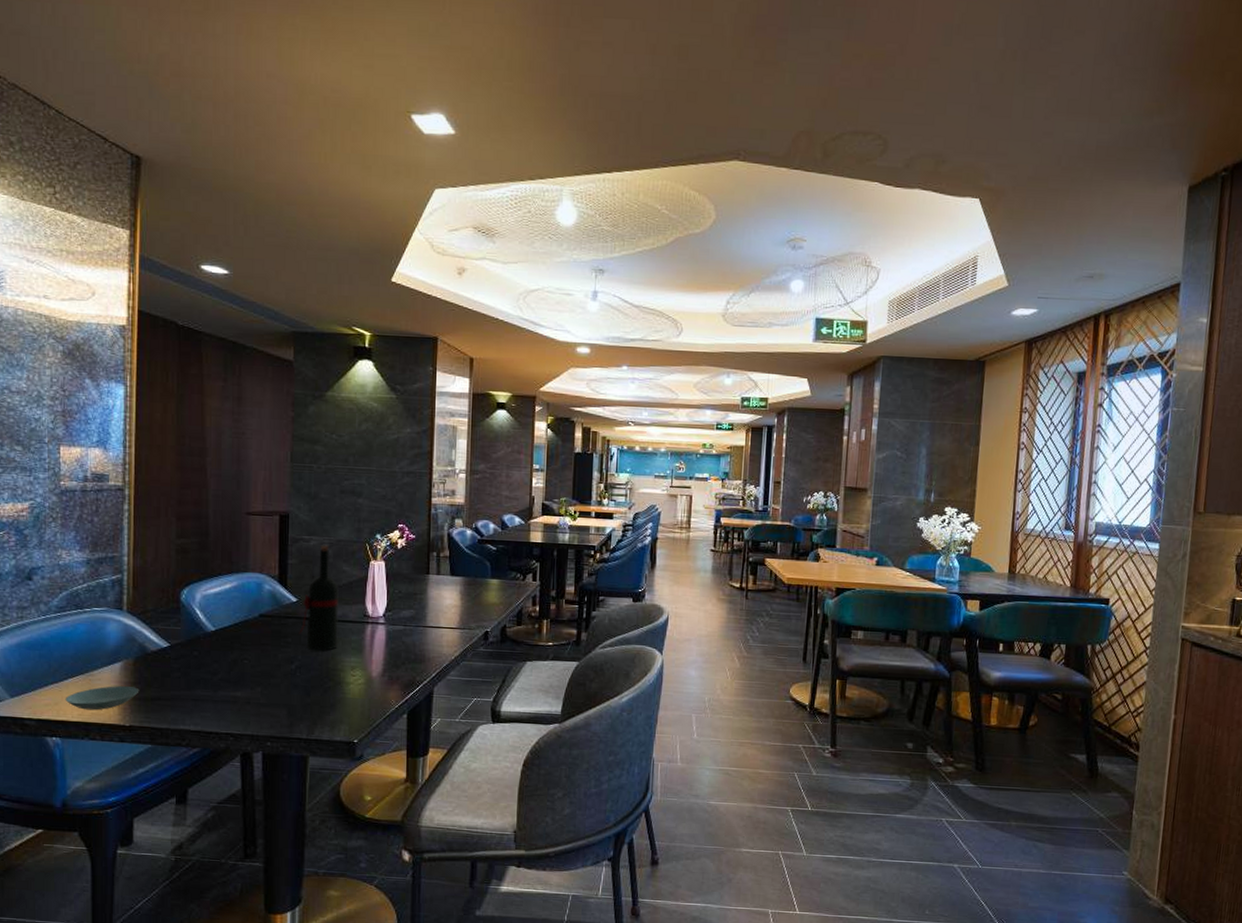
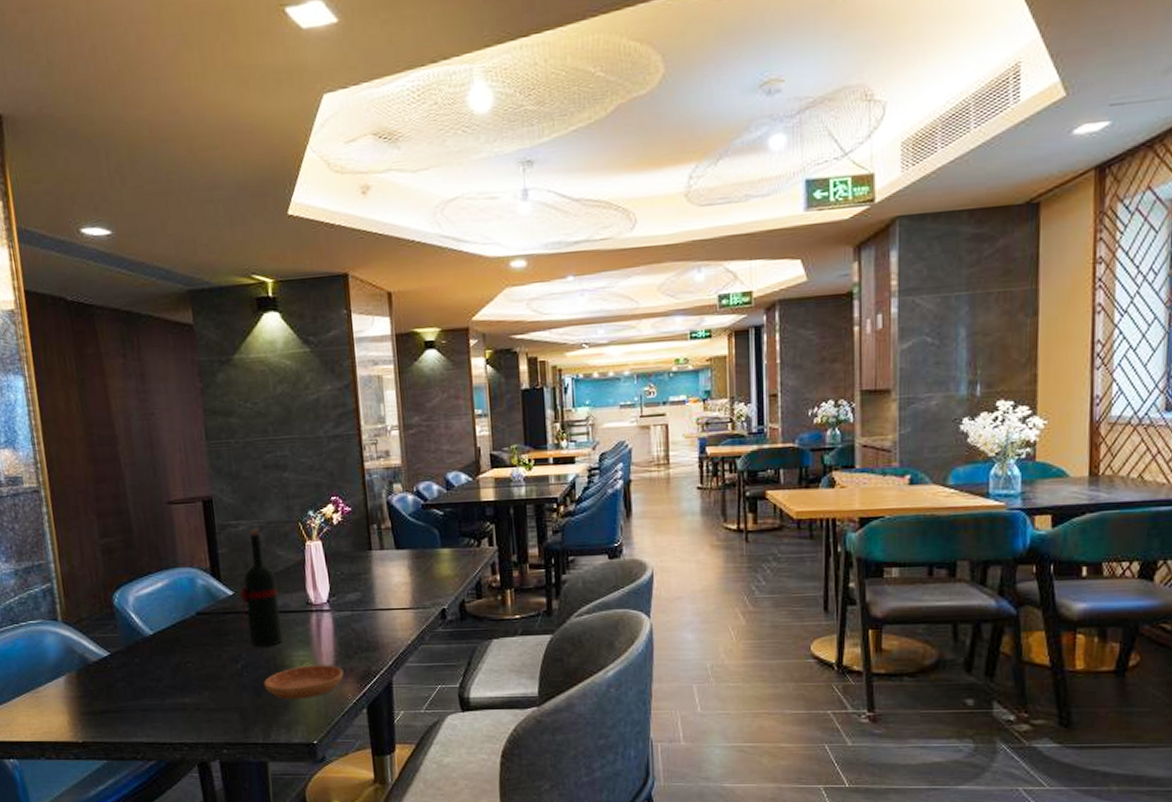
saucer: present [65,686,140,711] -> none [16,701,87,729]
saucer: none [314,671,390,701] -> present [263,665,344,700]

